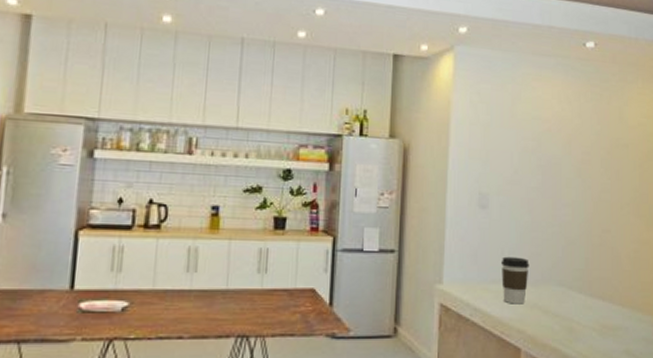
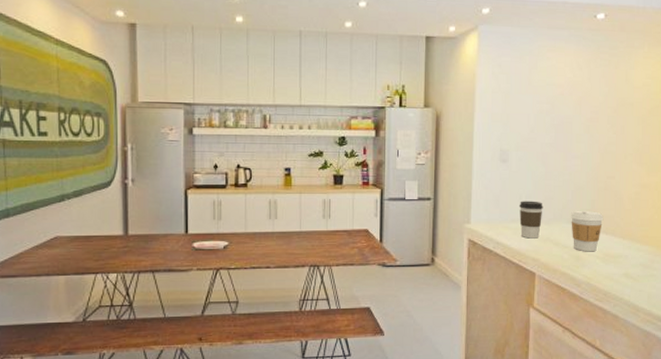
coffee cup: none [562,270,600,323] -> present [571,210,604,252]

